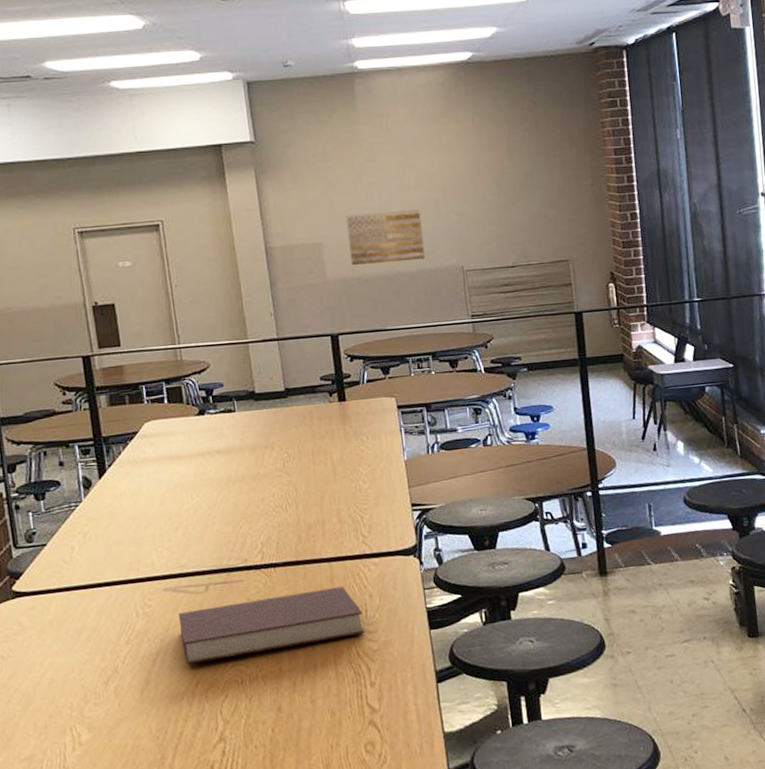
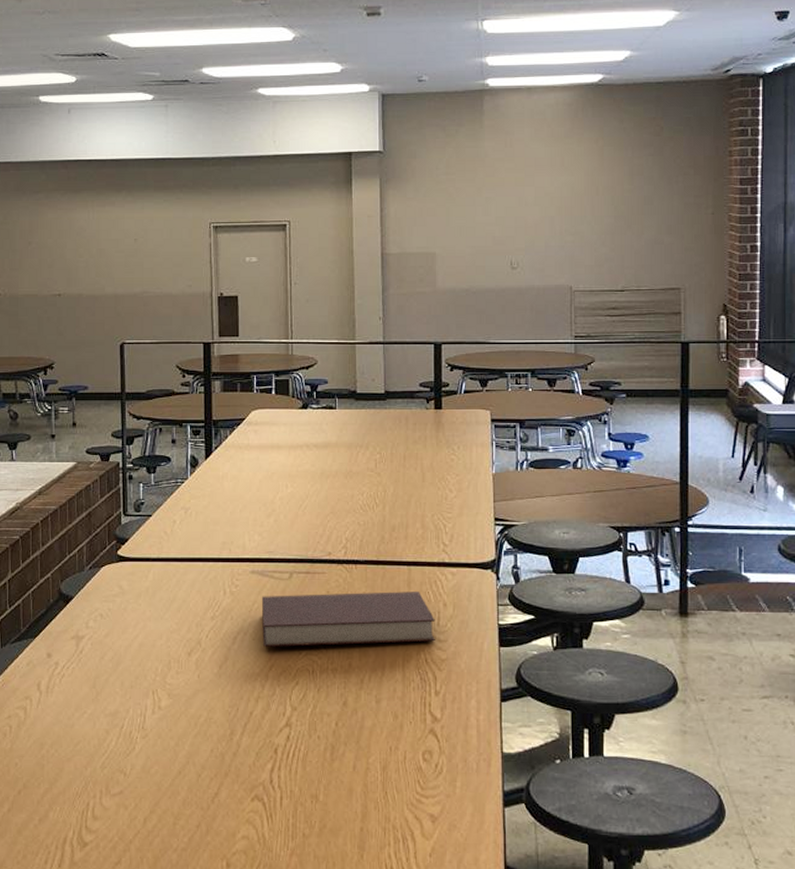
wall art: present [346,210,425,266] -> none [462,227,535,278]

